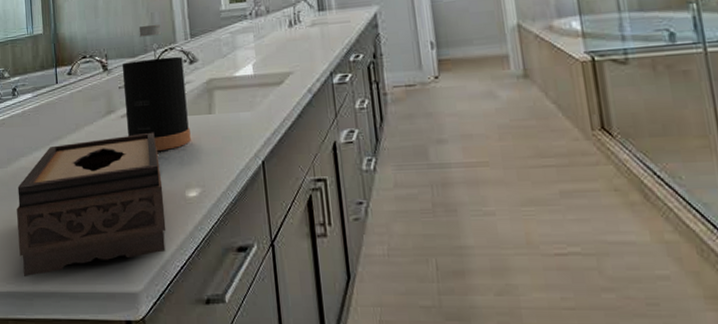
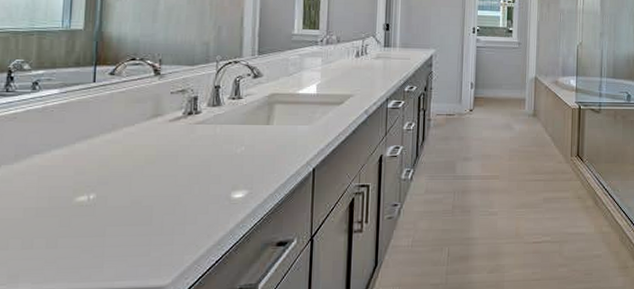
tissue box: present [17,132,166,276] -> none [17,137,207,277]
bottle: present [121,25,191,150] -> none [175,38,247,155]

